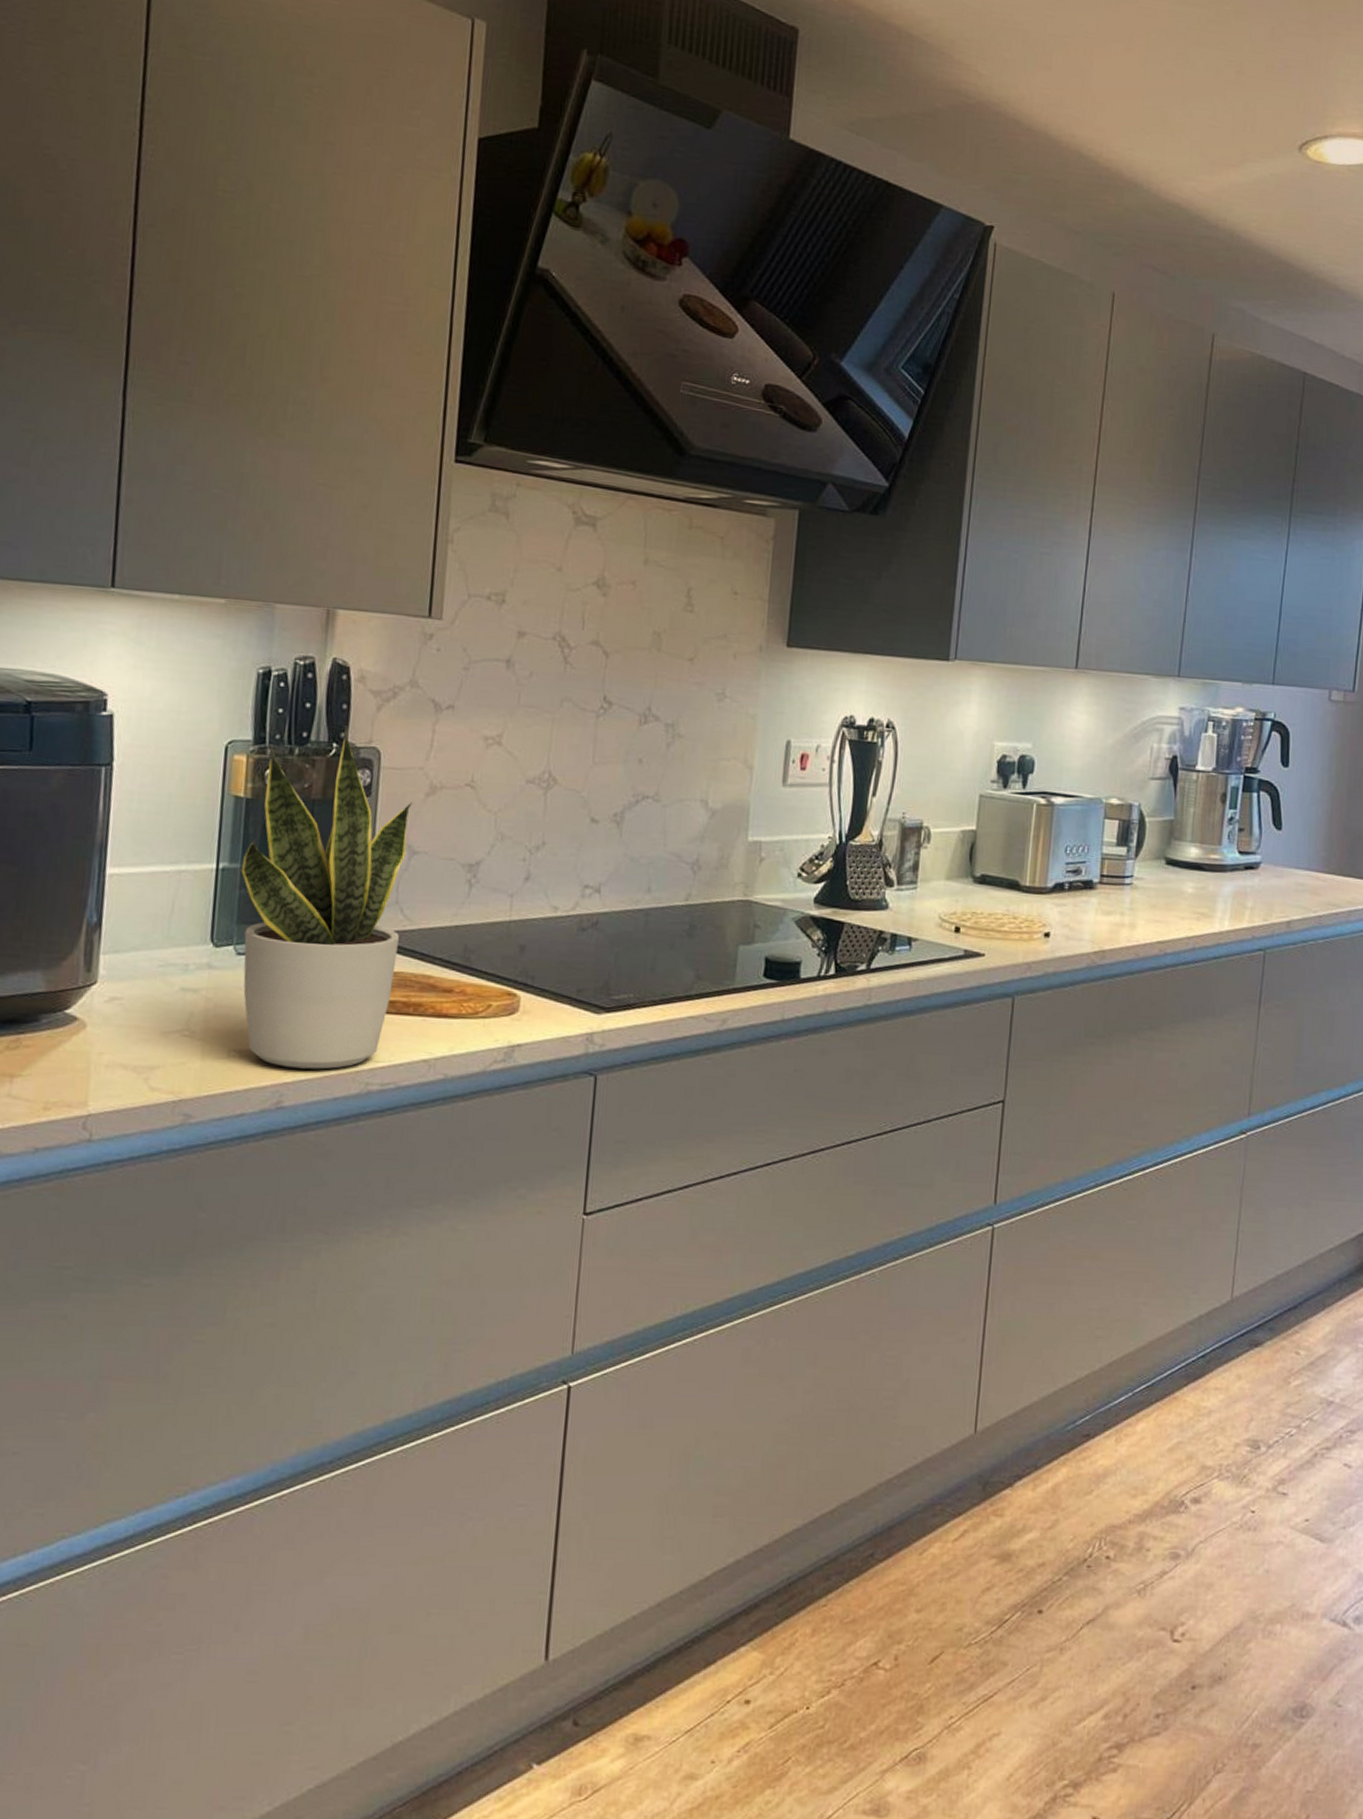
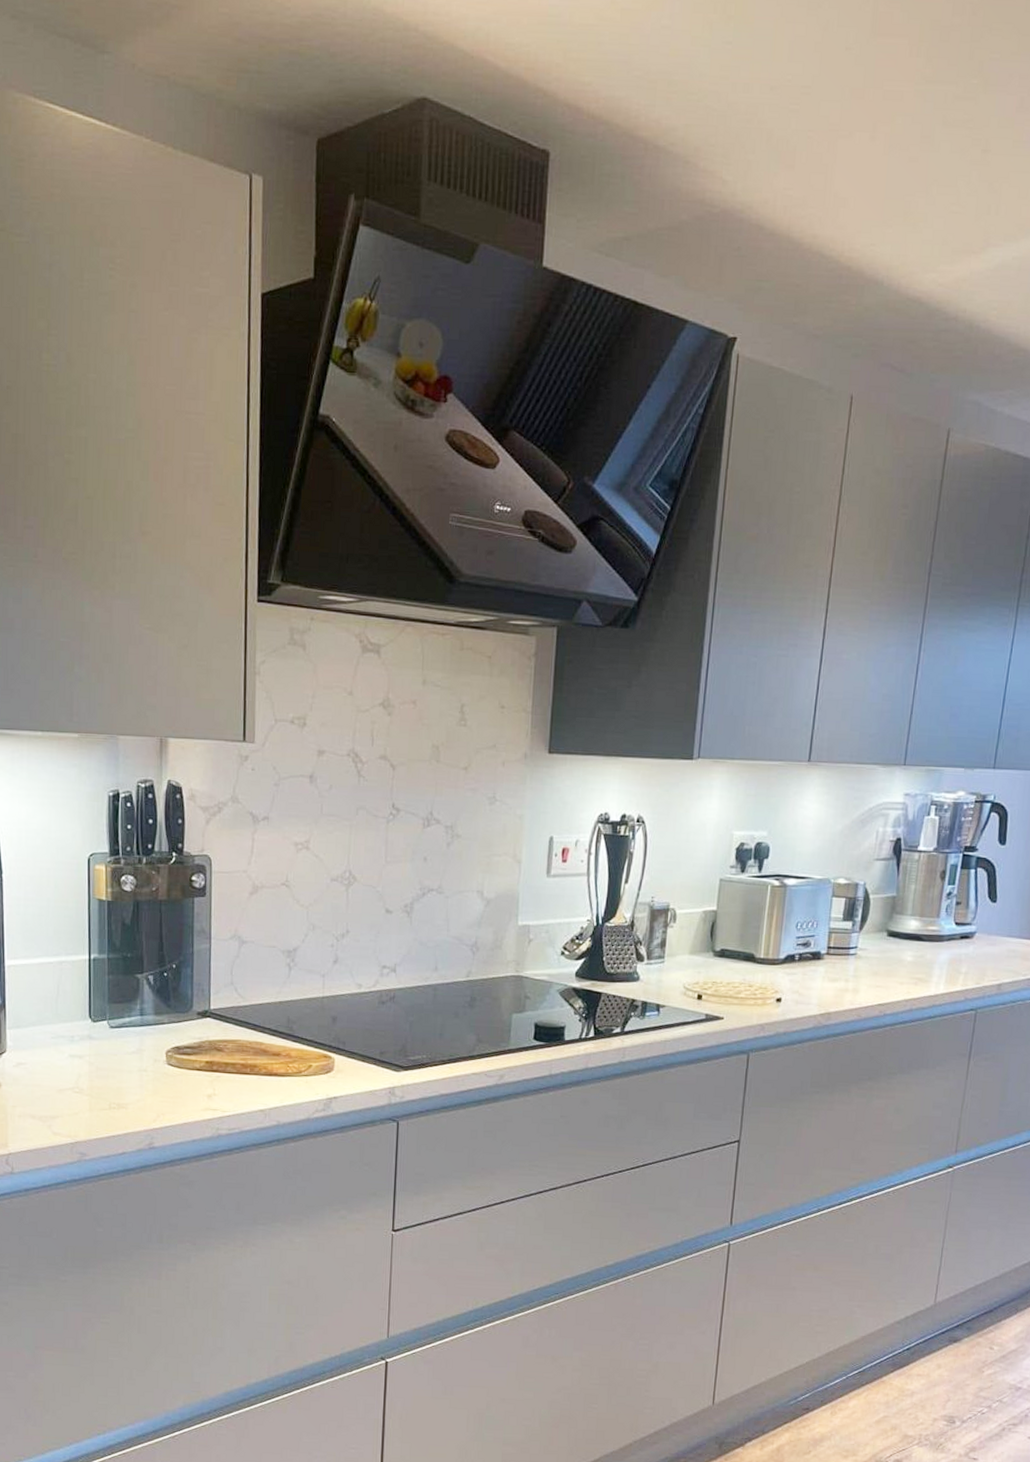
potted plant: present [241,725,414,1070] -> none [108,837,240,1118]

